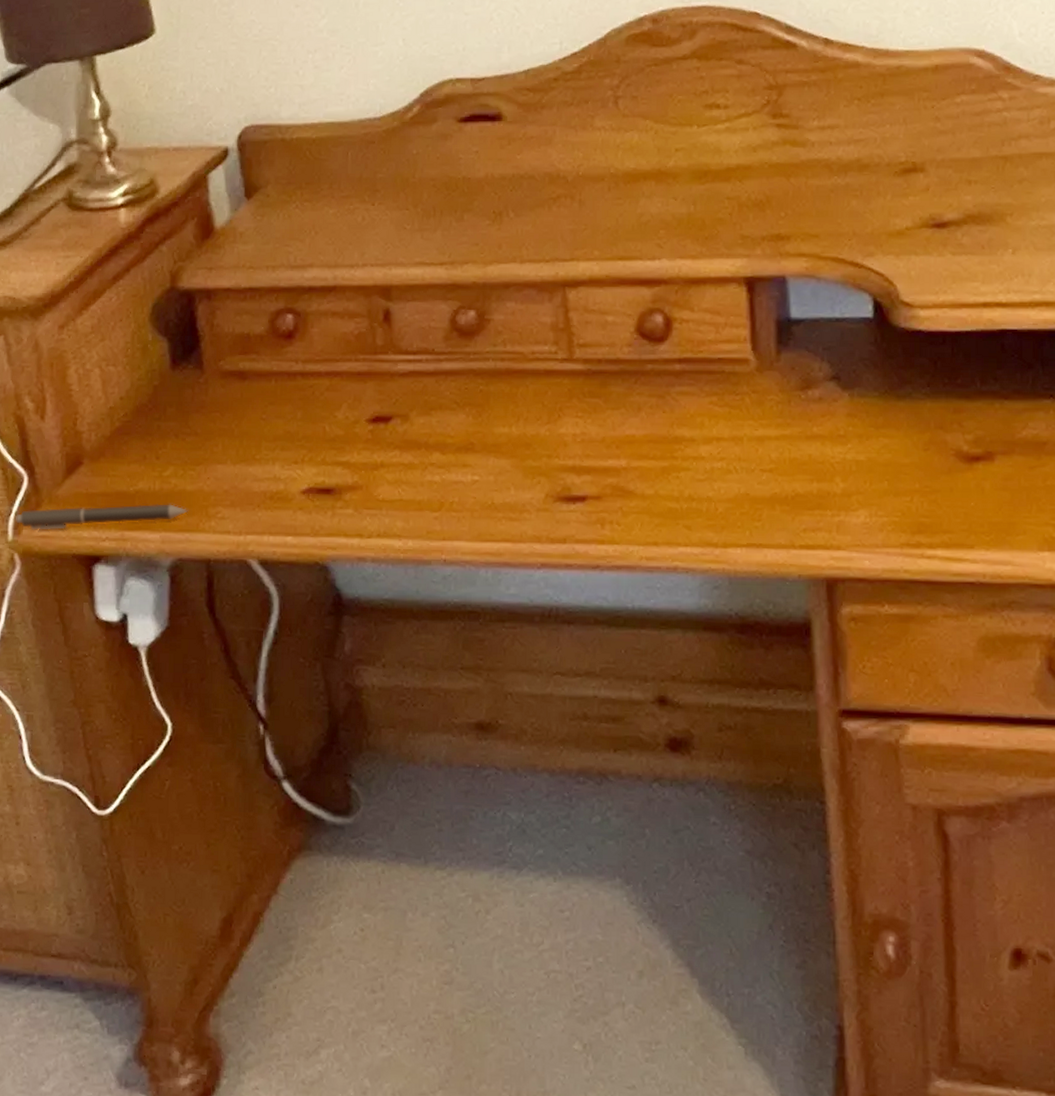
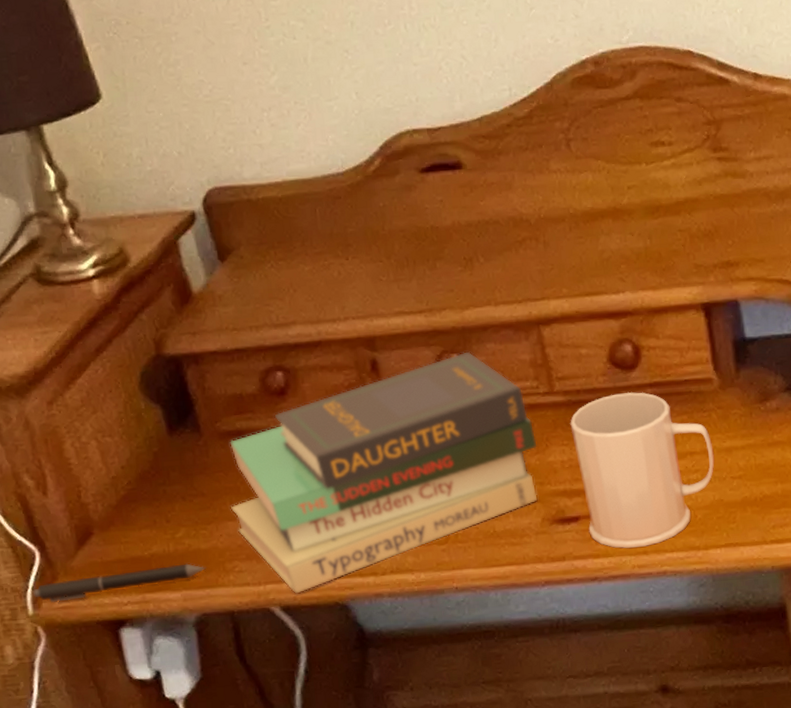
books: none [221,309,549,548] -> present [230,351,538,594]
mug: none [587,367,743,538] -> present [570,392,715,549]

